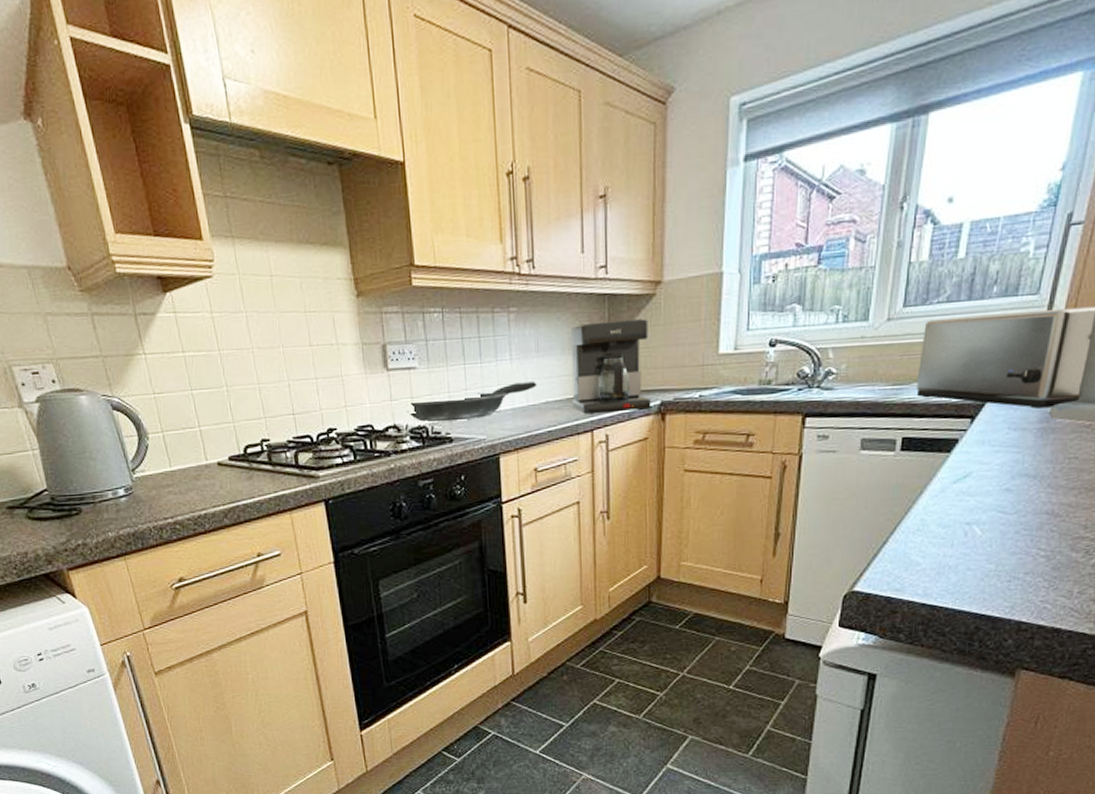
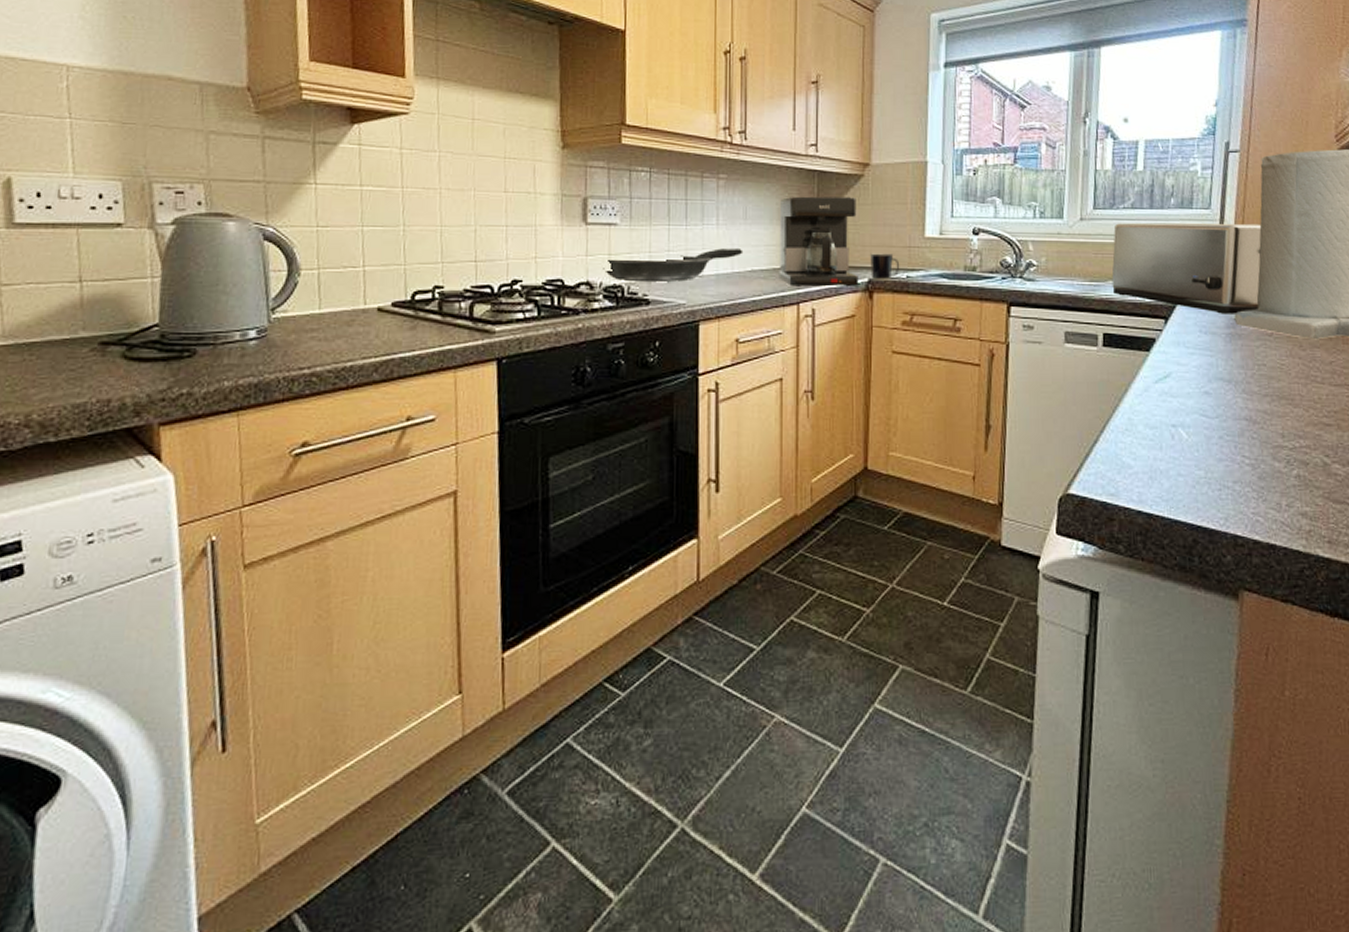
mug: none [663,373,693,403] -> present [870,253,900,282]

